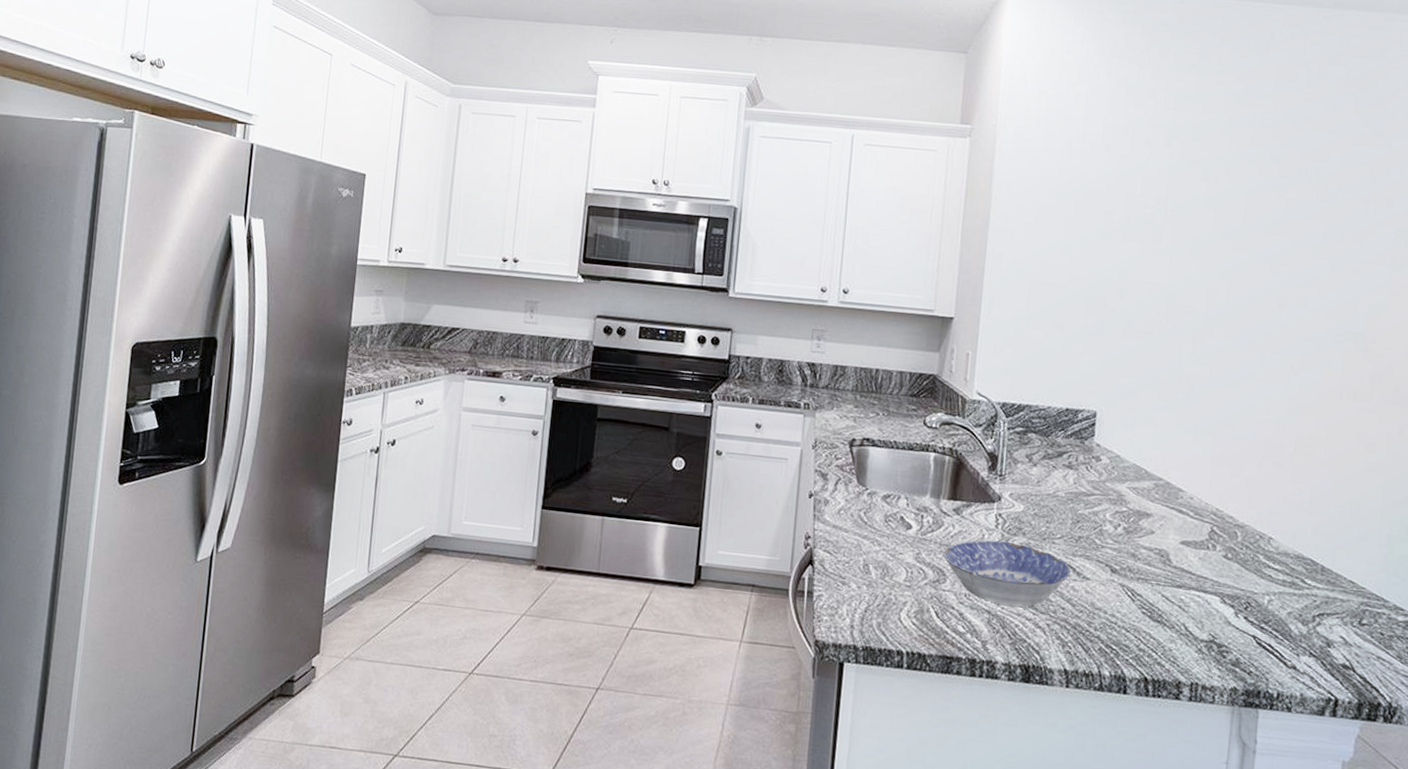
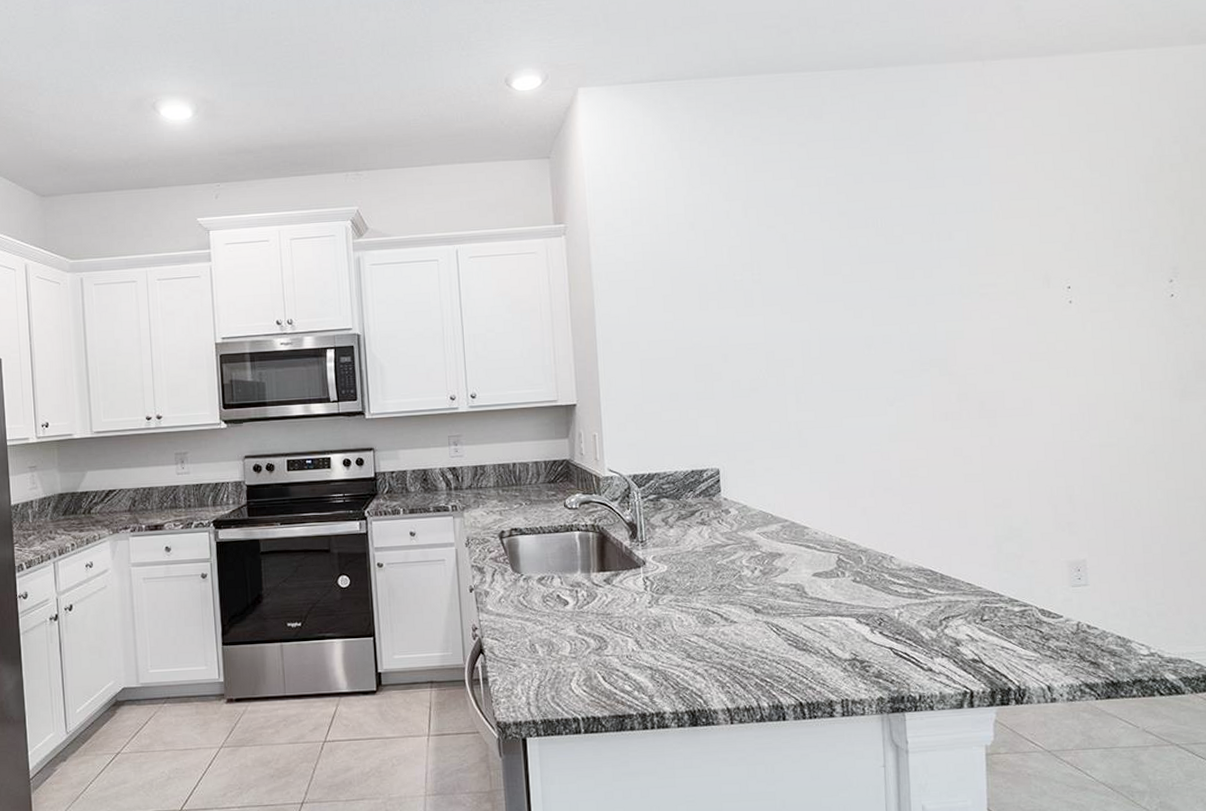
bowl: present [943,540,1071,607] -> none [601,601,719,660]

